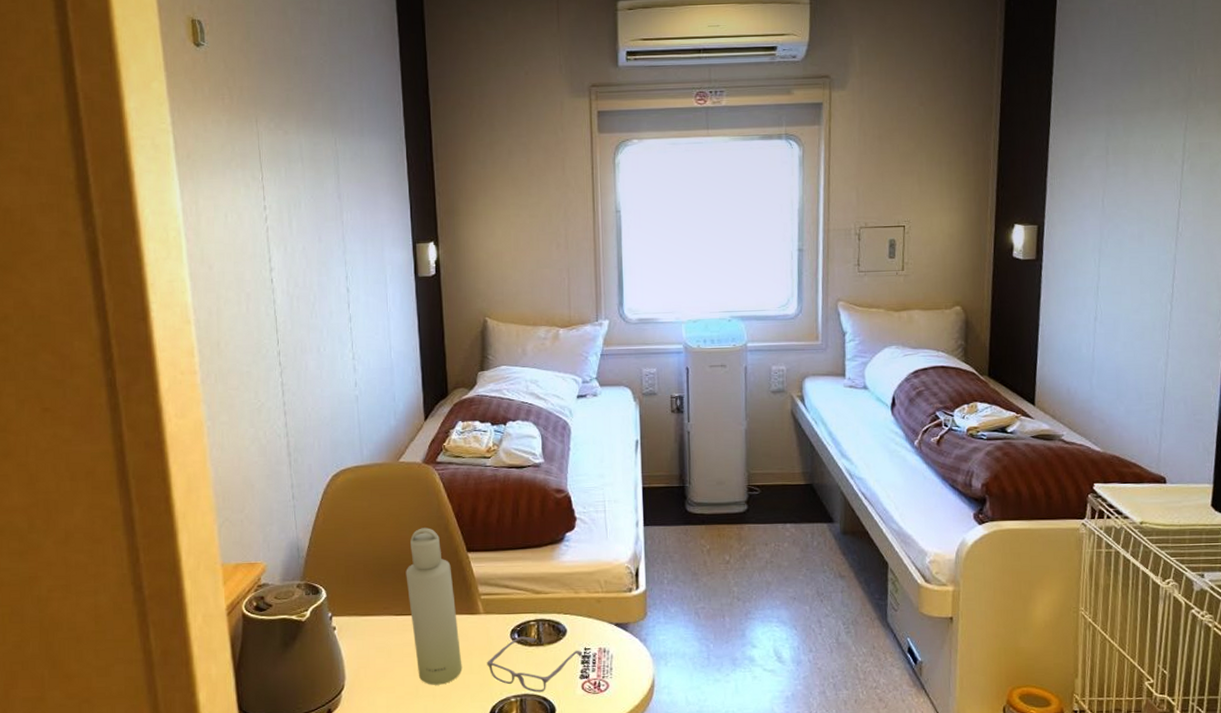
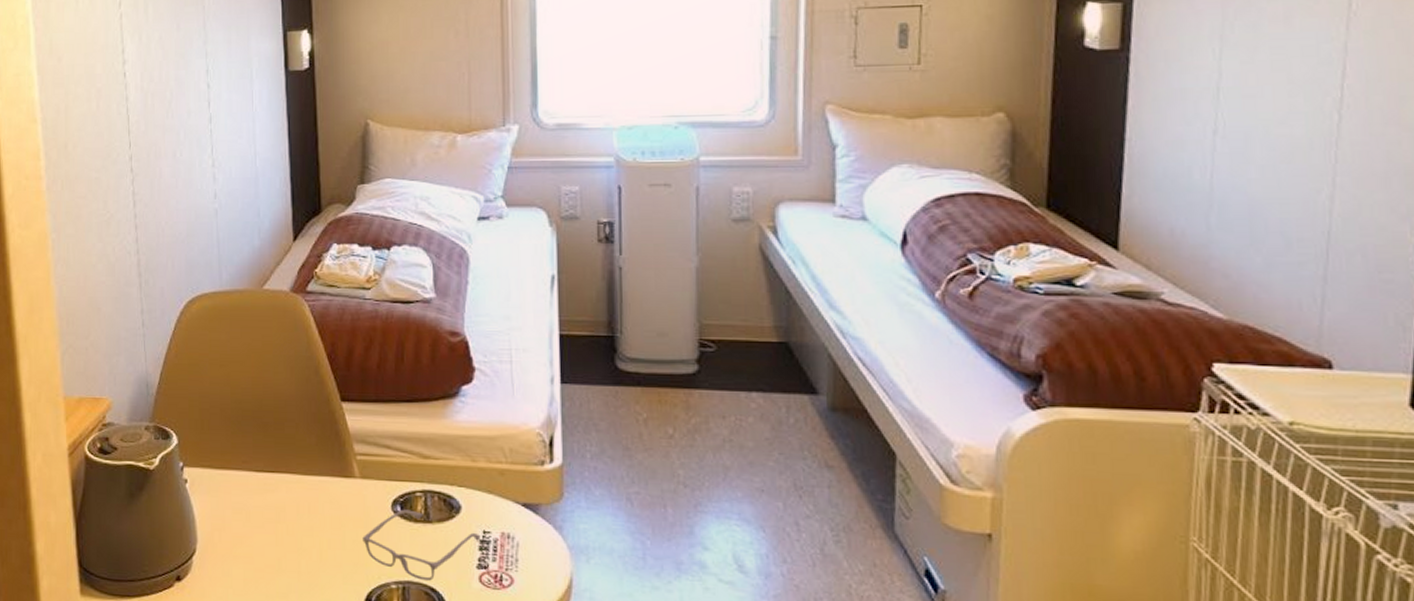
bottle: present [405,528,462,685] -> none [268,369,333,560]

